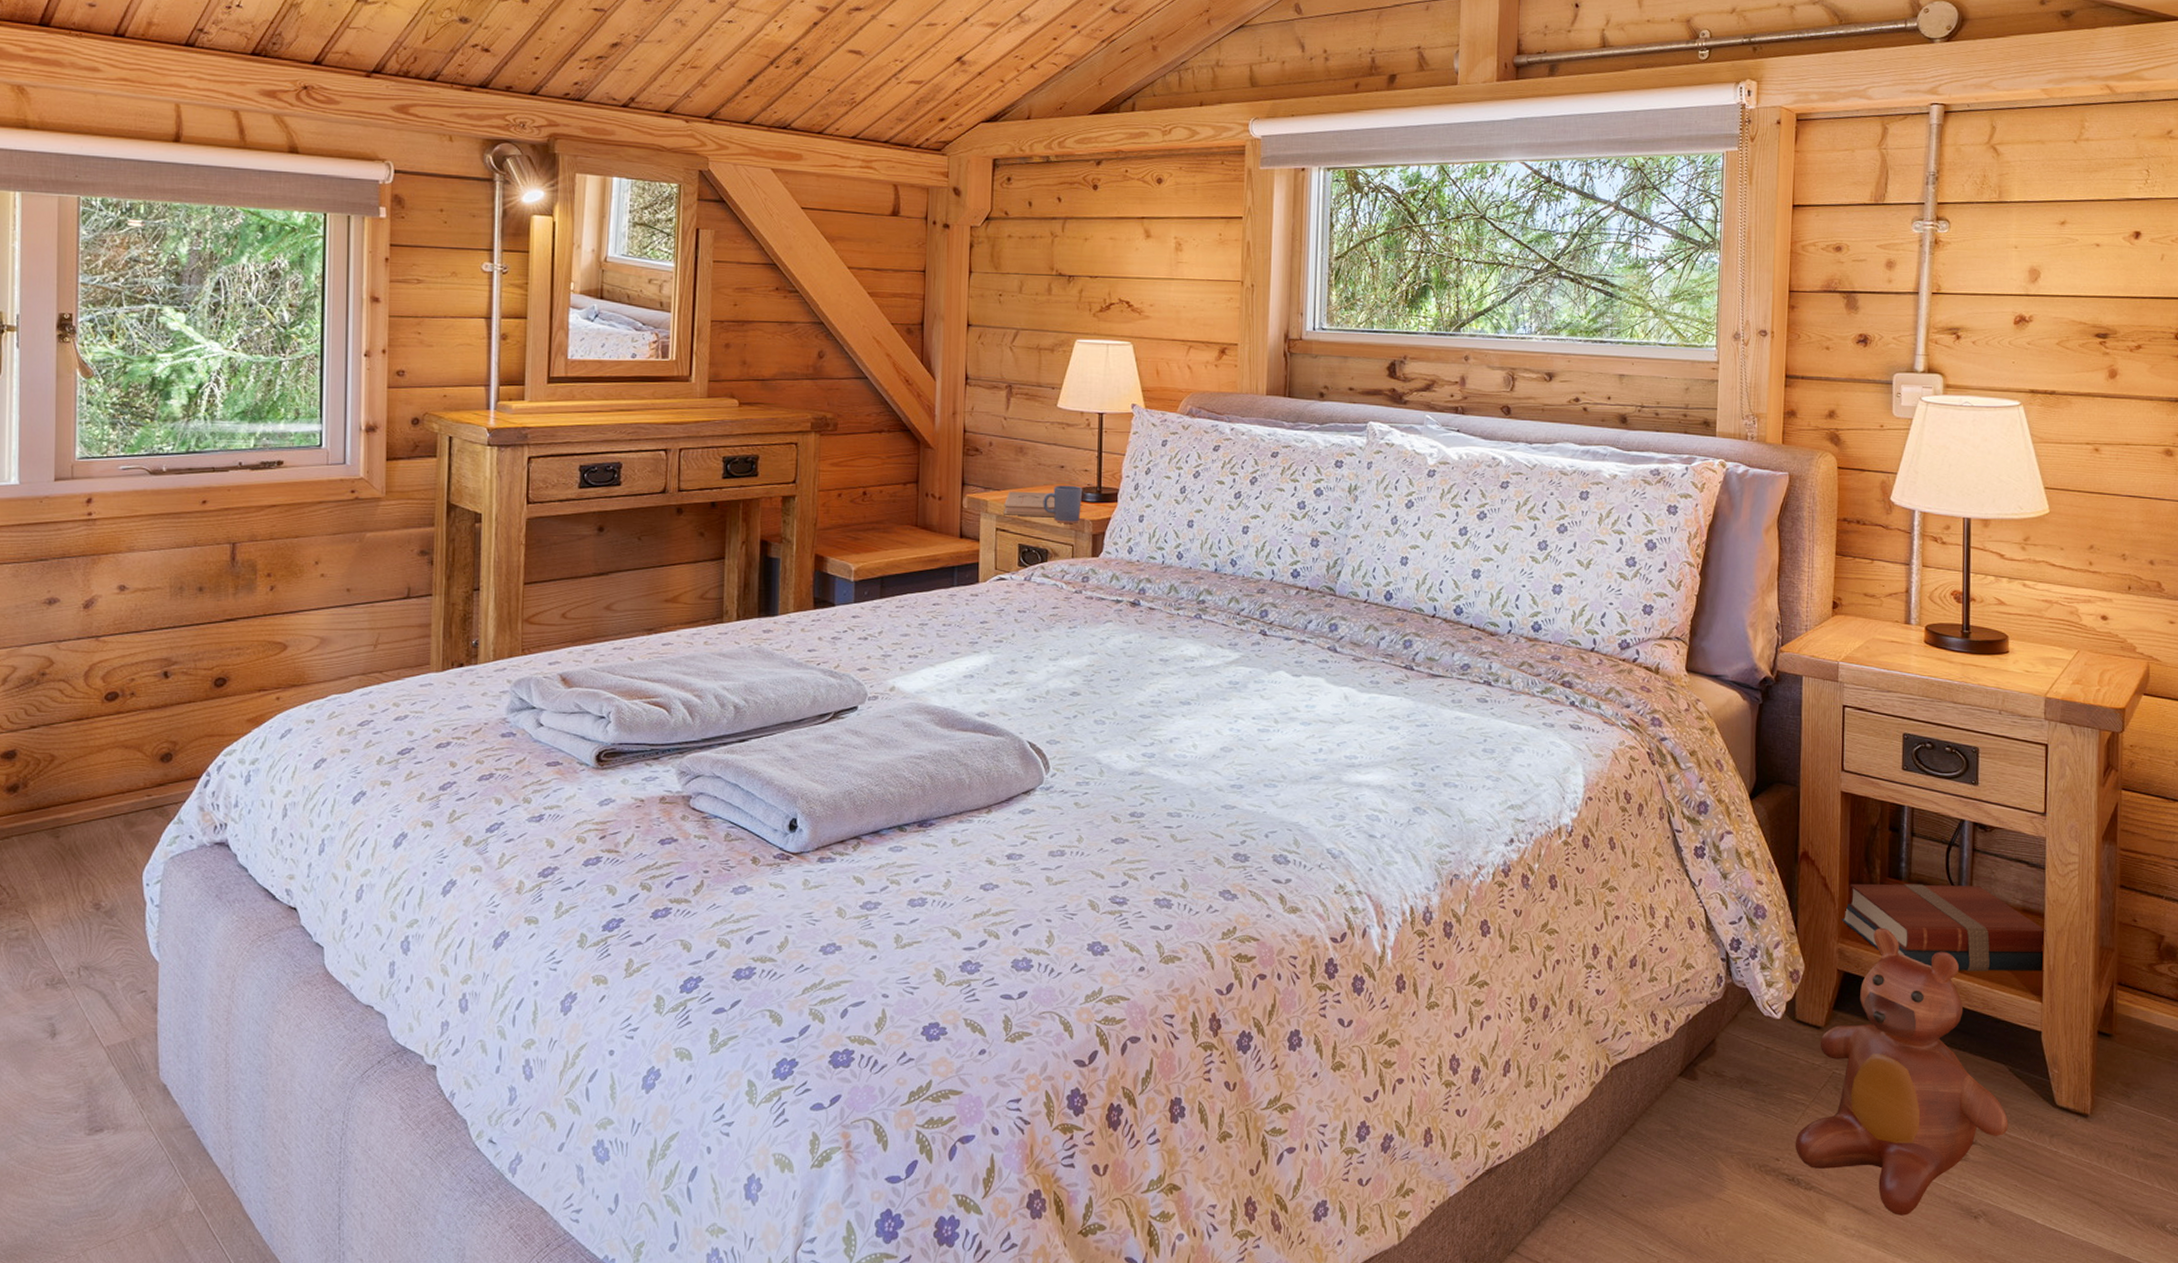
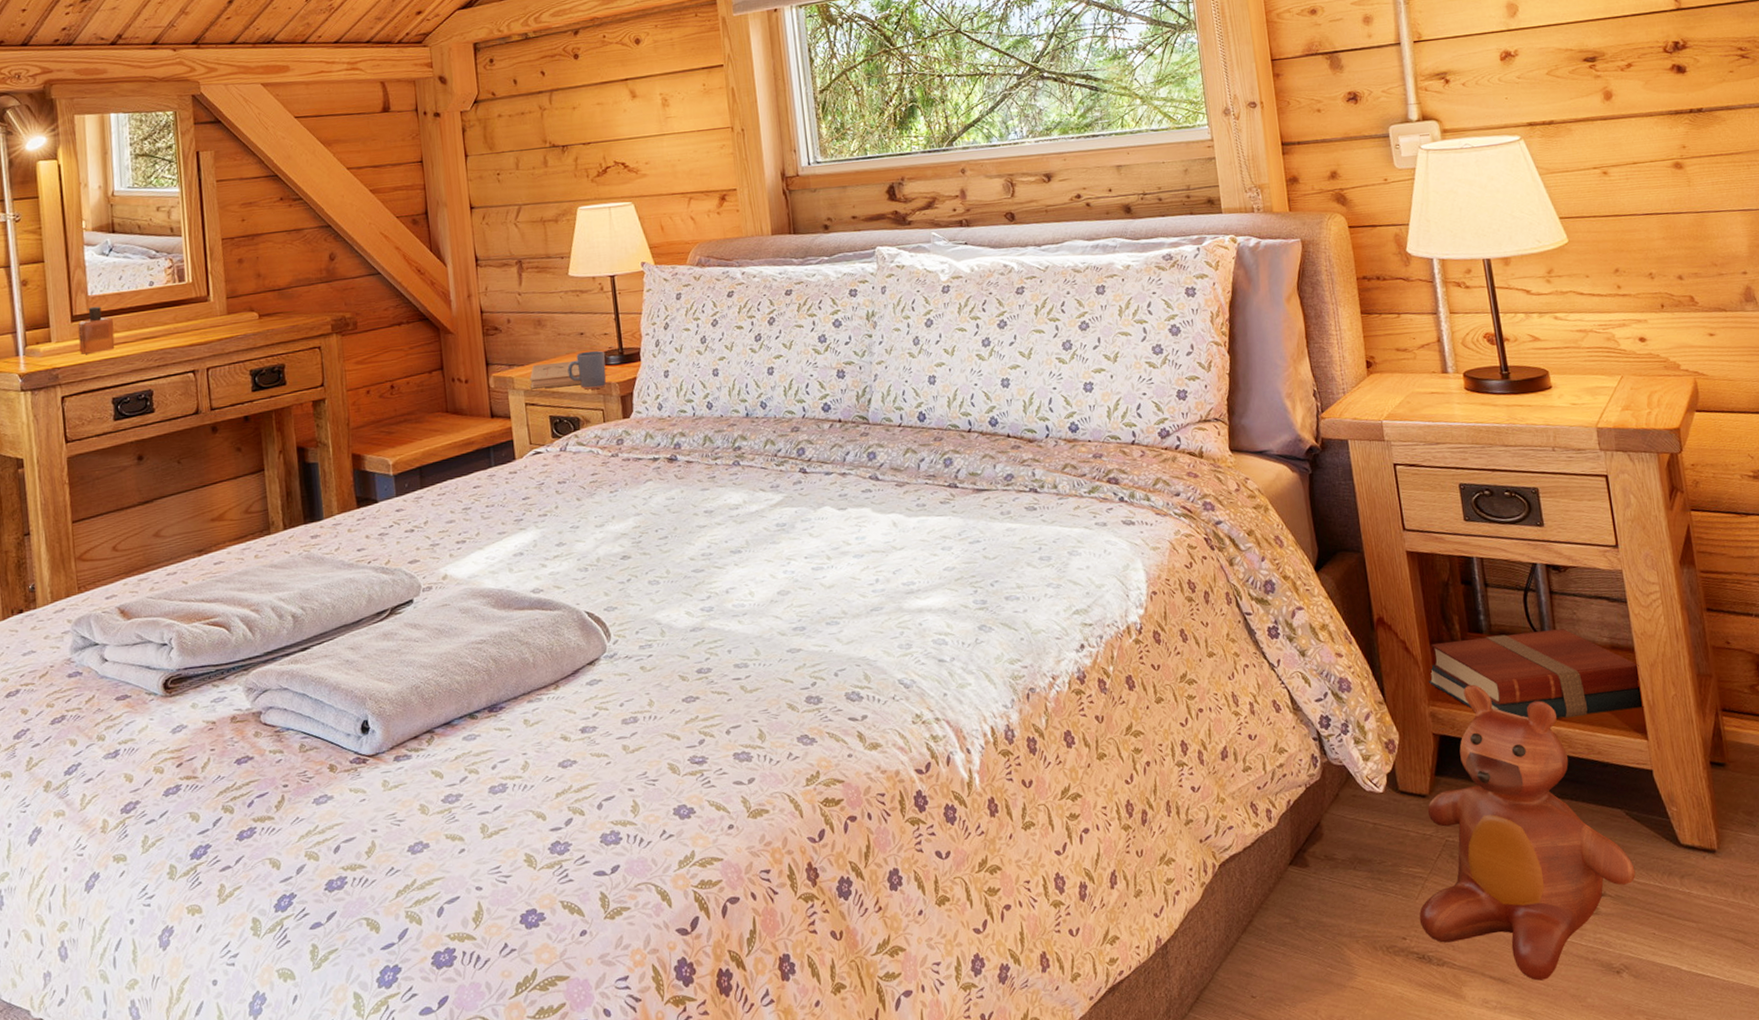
perfume: none [551,370,590,418] -> present [78,306,115,354]

